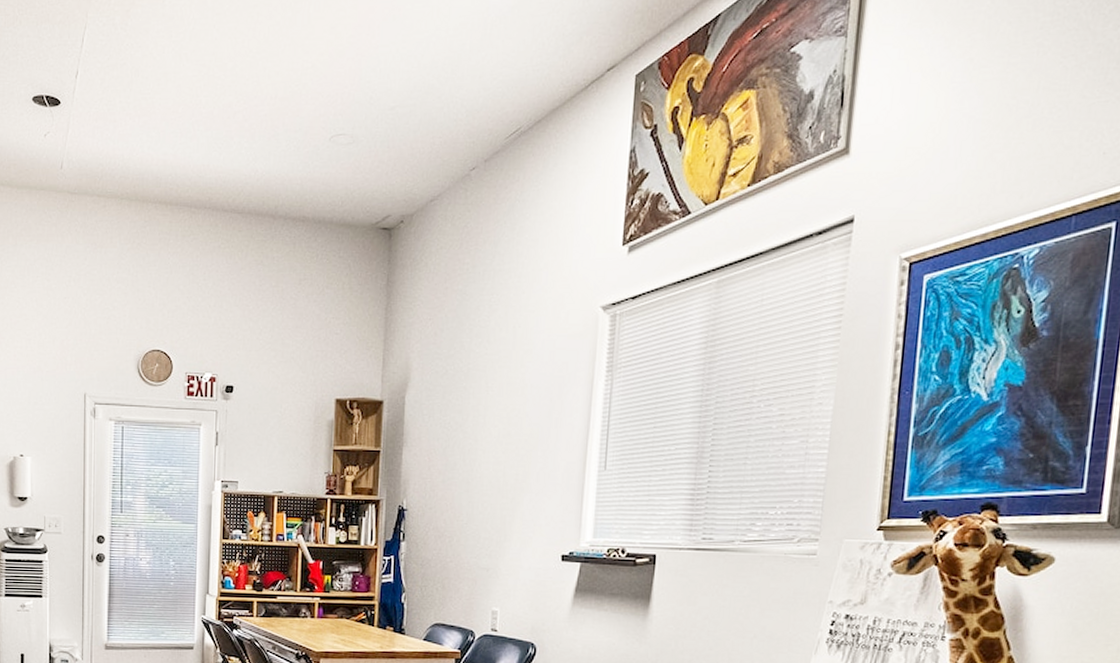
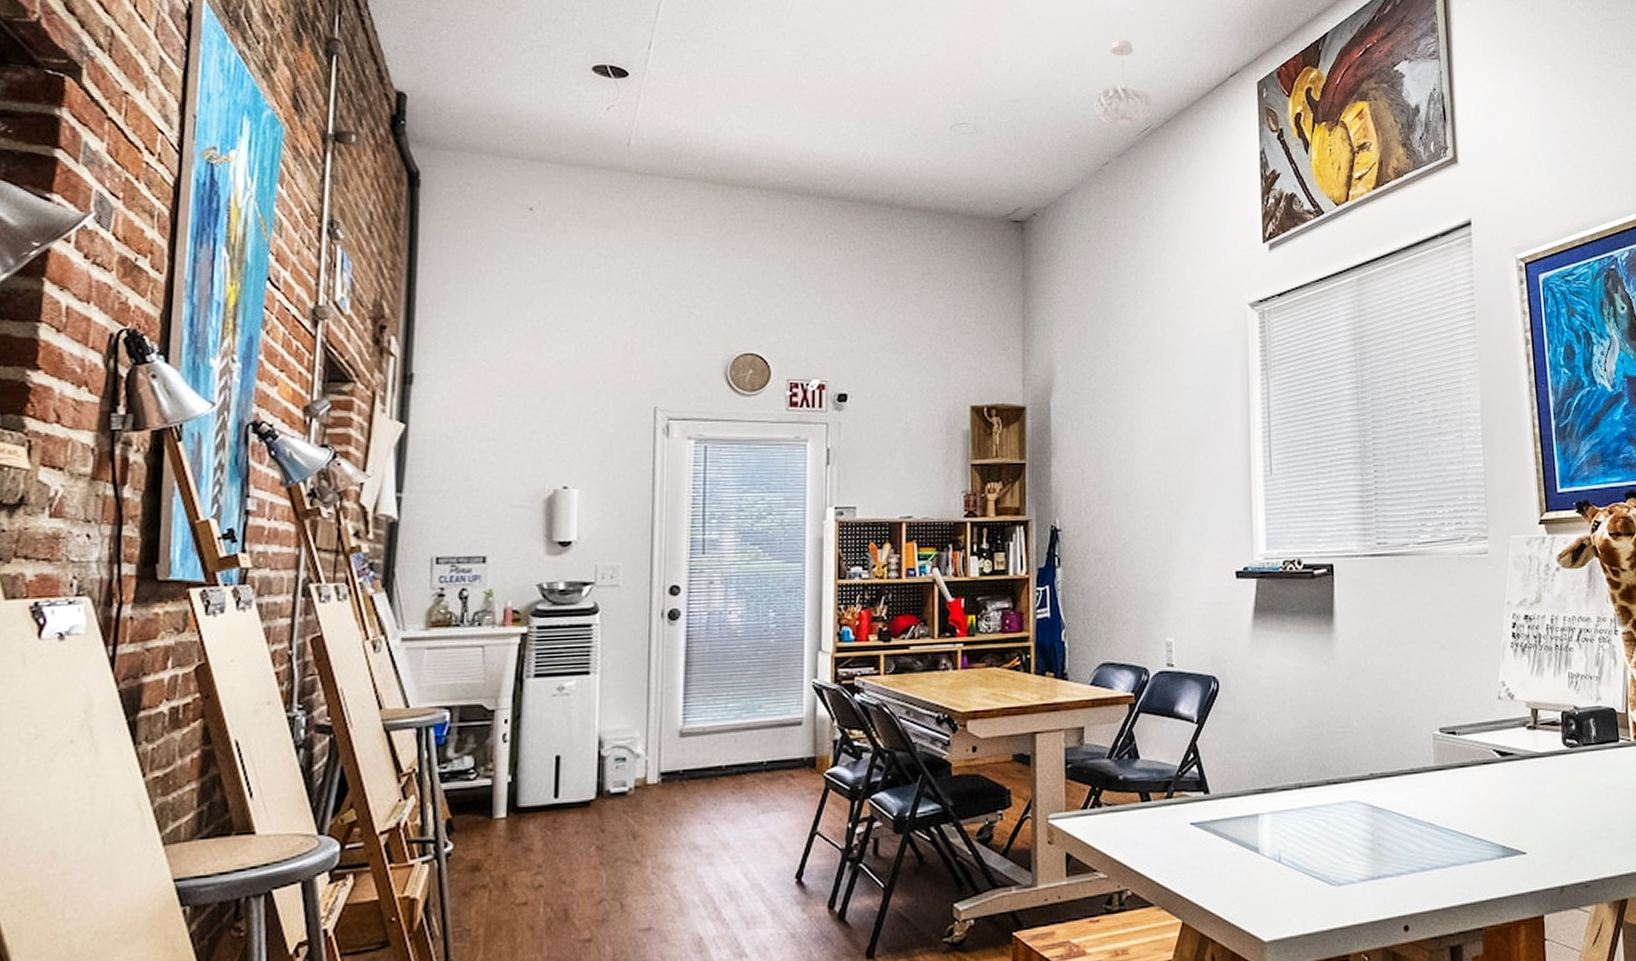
pendant light: none [466,38,524,131] -> present [1094,40,1152,128]

